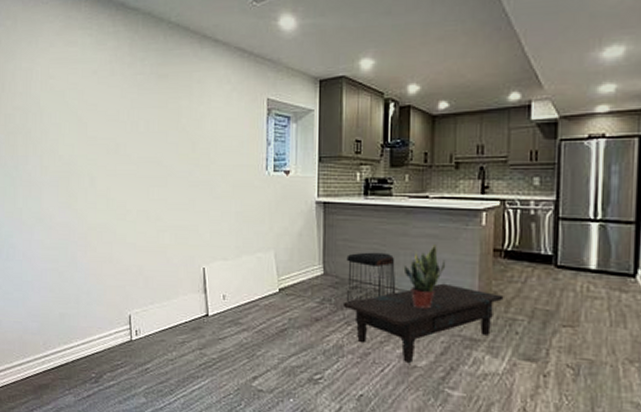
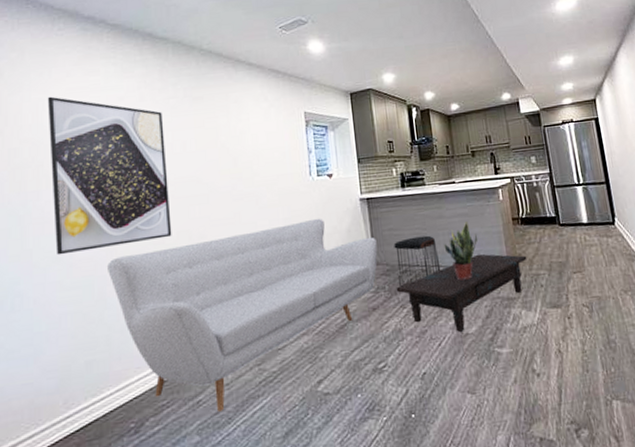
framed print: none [35,66,133,217] -> present [47,96,172,256]
sofa: none [79,216,328,382] -> present [107,218,378,412]

